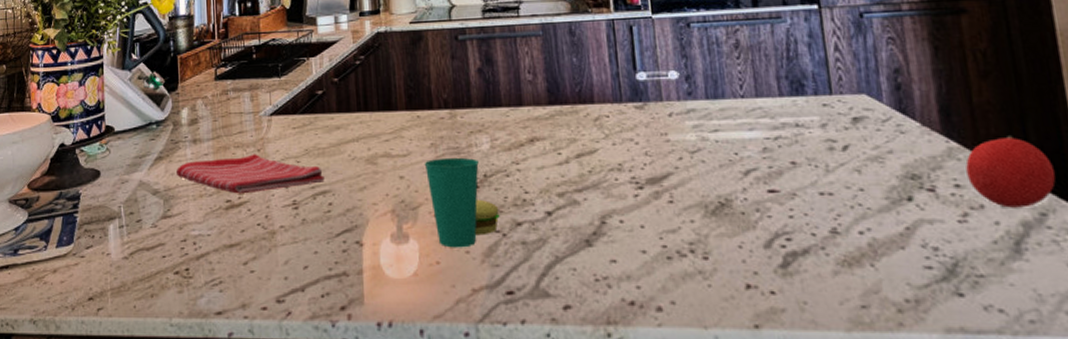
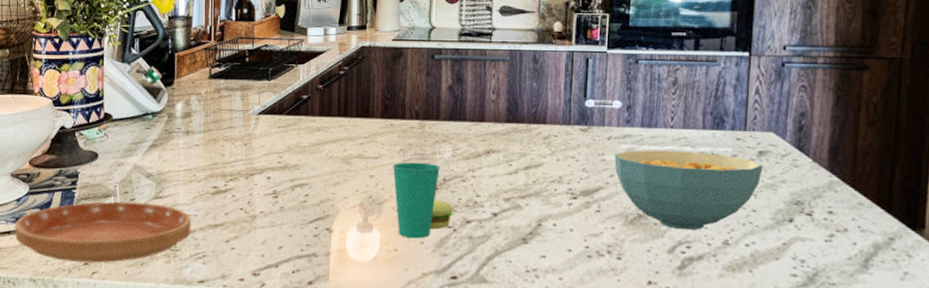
saucer: none [13,224,204,297] -> present [15,201,191,263]
dish towel: present [177,154,325,194] -> none [169,147,303,182]
cereal bowl: none [680,123,862,219] -> present [614,150,763,231]
fruit: present [965,134,1056,208] -> none [840,173,908,233]

